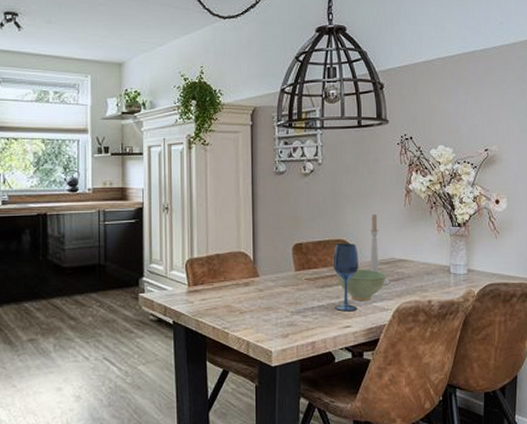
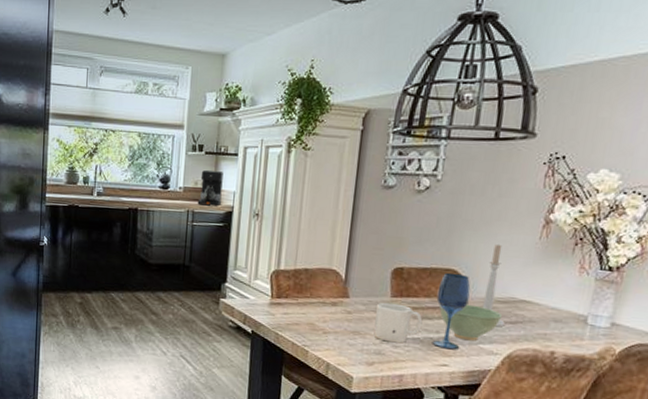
coffee maker: none [107,170,132,204] -> present [197,169,223,207]
mug: none [283,276,324,313] -> present [374,302,423,343]

